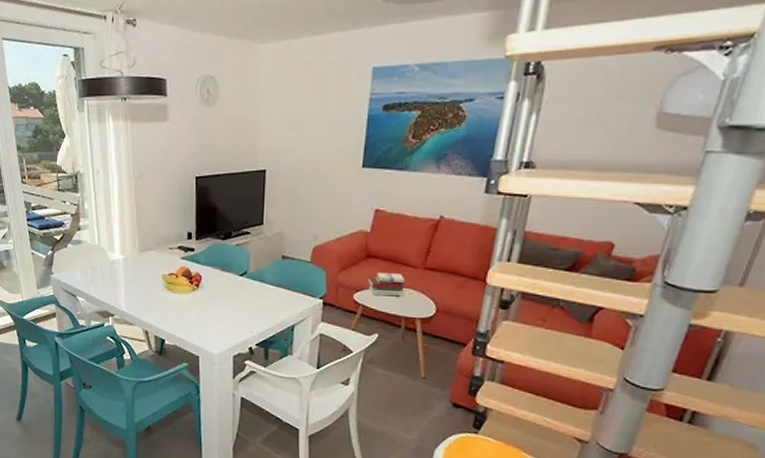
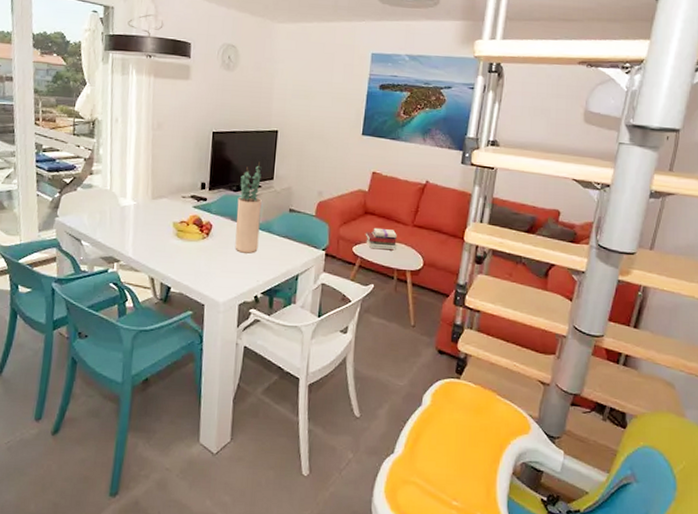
vase: none [225,206,252,304] -> present [235,161,262,254]

